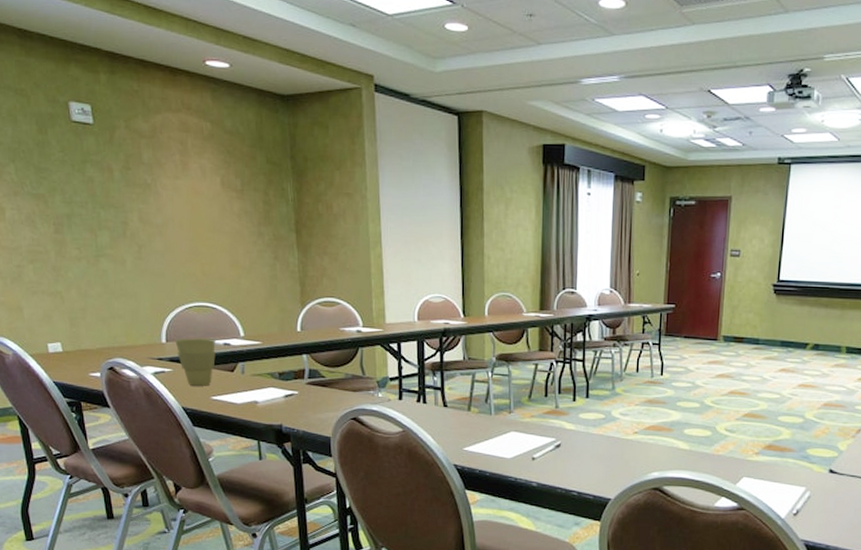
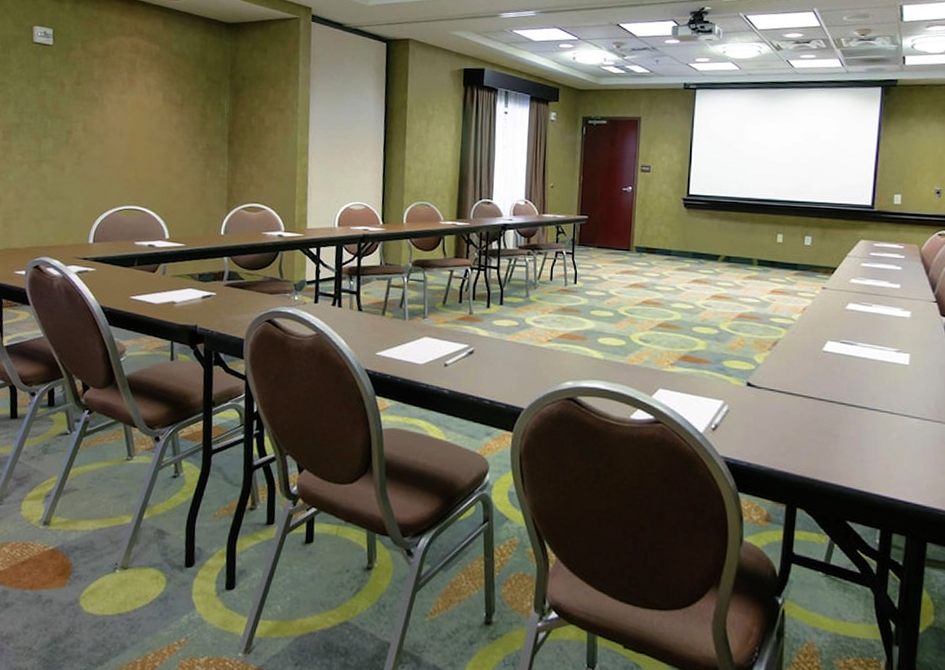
cup: present [175,338,216,386] -> none [102,239,141,286]

